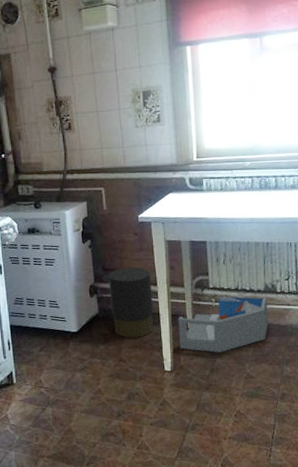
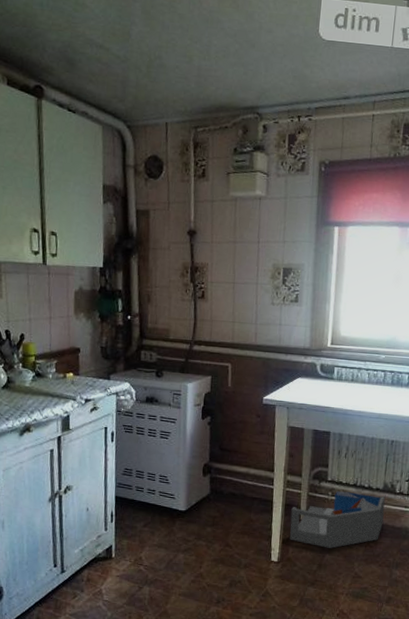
trash can: present [102,267,154,338] -> none [217,449,269,524]

